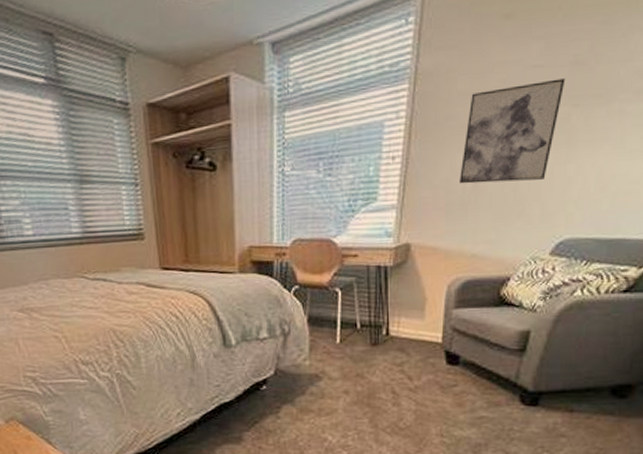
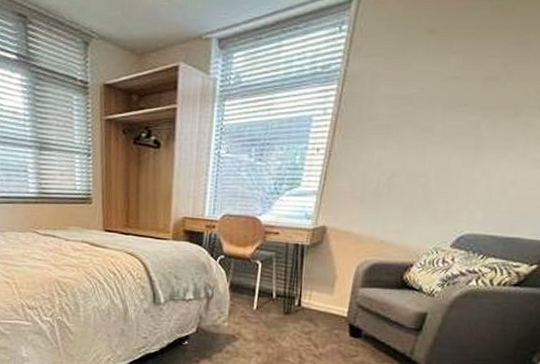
wall art: present [460,78,566,184] -> none [375,91,479,179]

